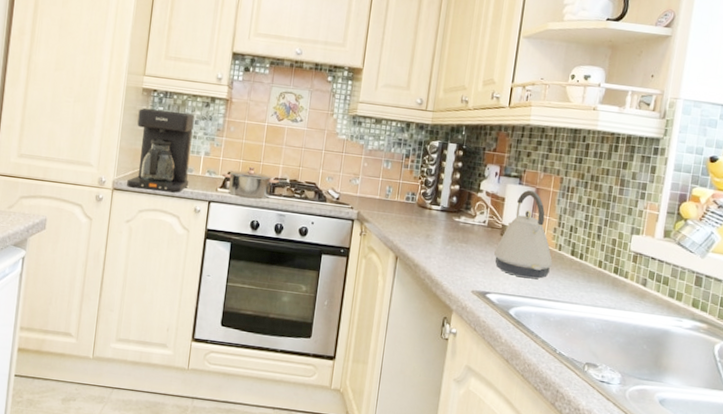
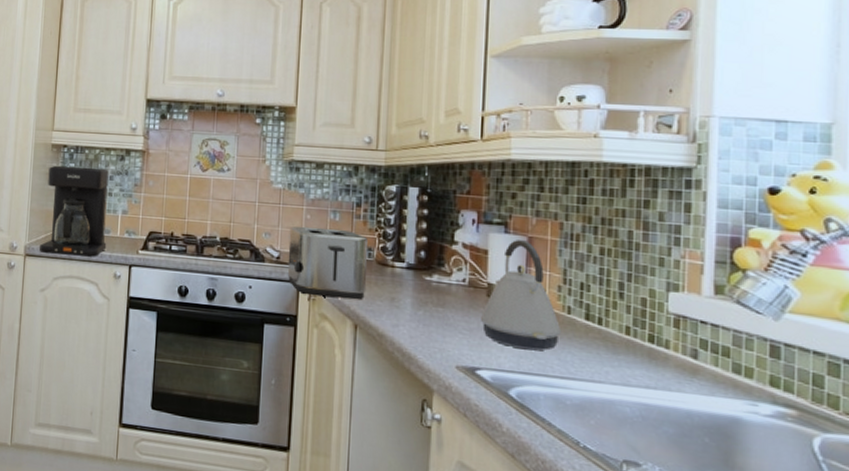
cooking pot: present [221,166,279,200] -> none [142,224,208,262]
toaster: none [344,172,412,237] -> present [287,226,368,301]

